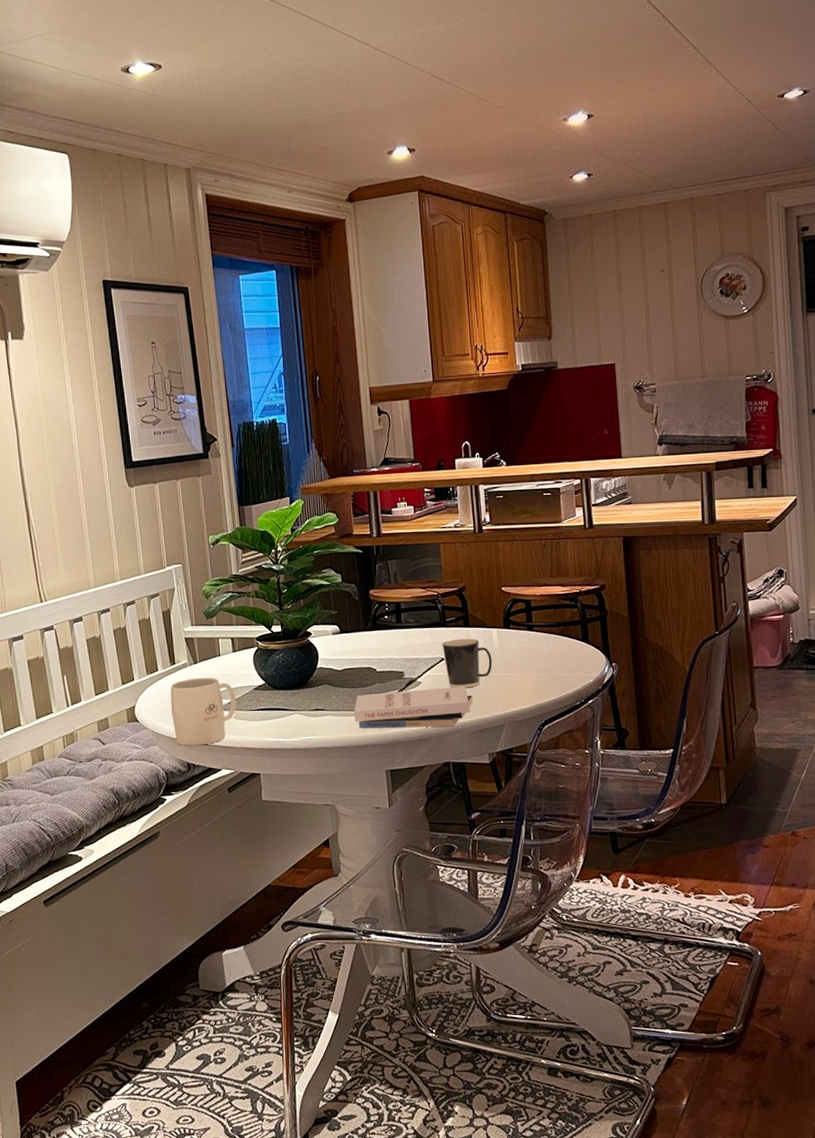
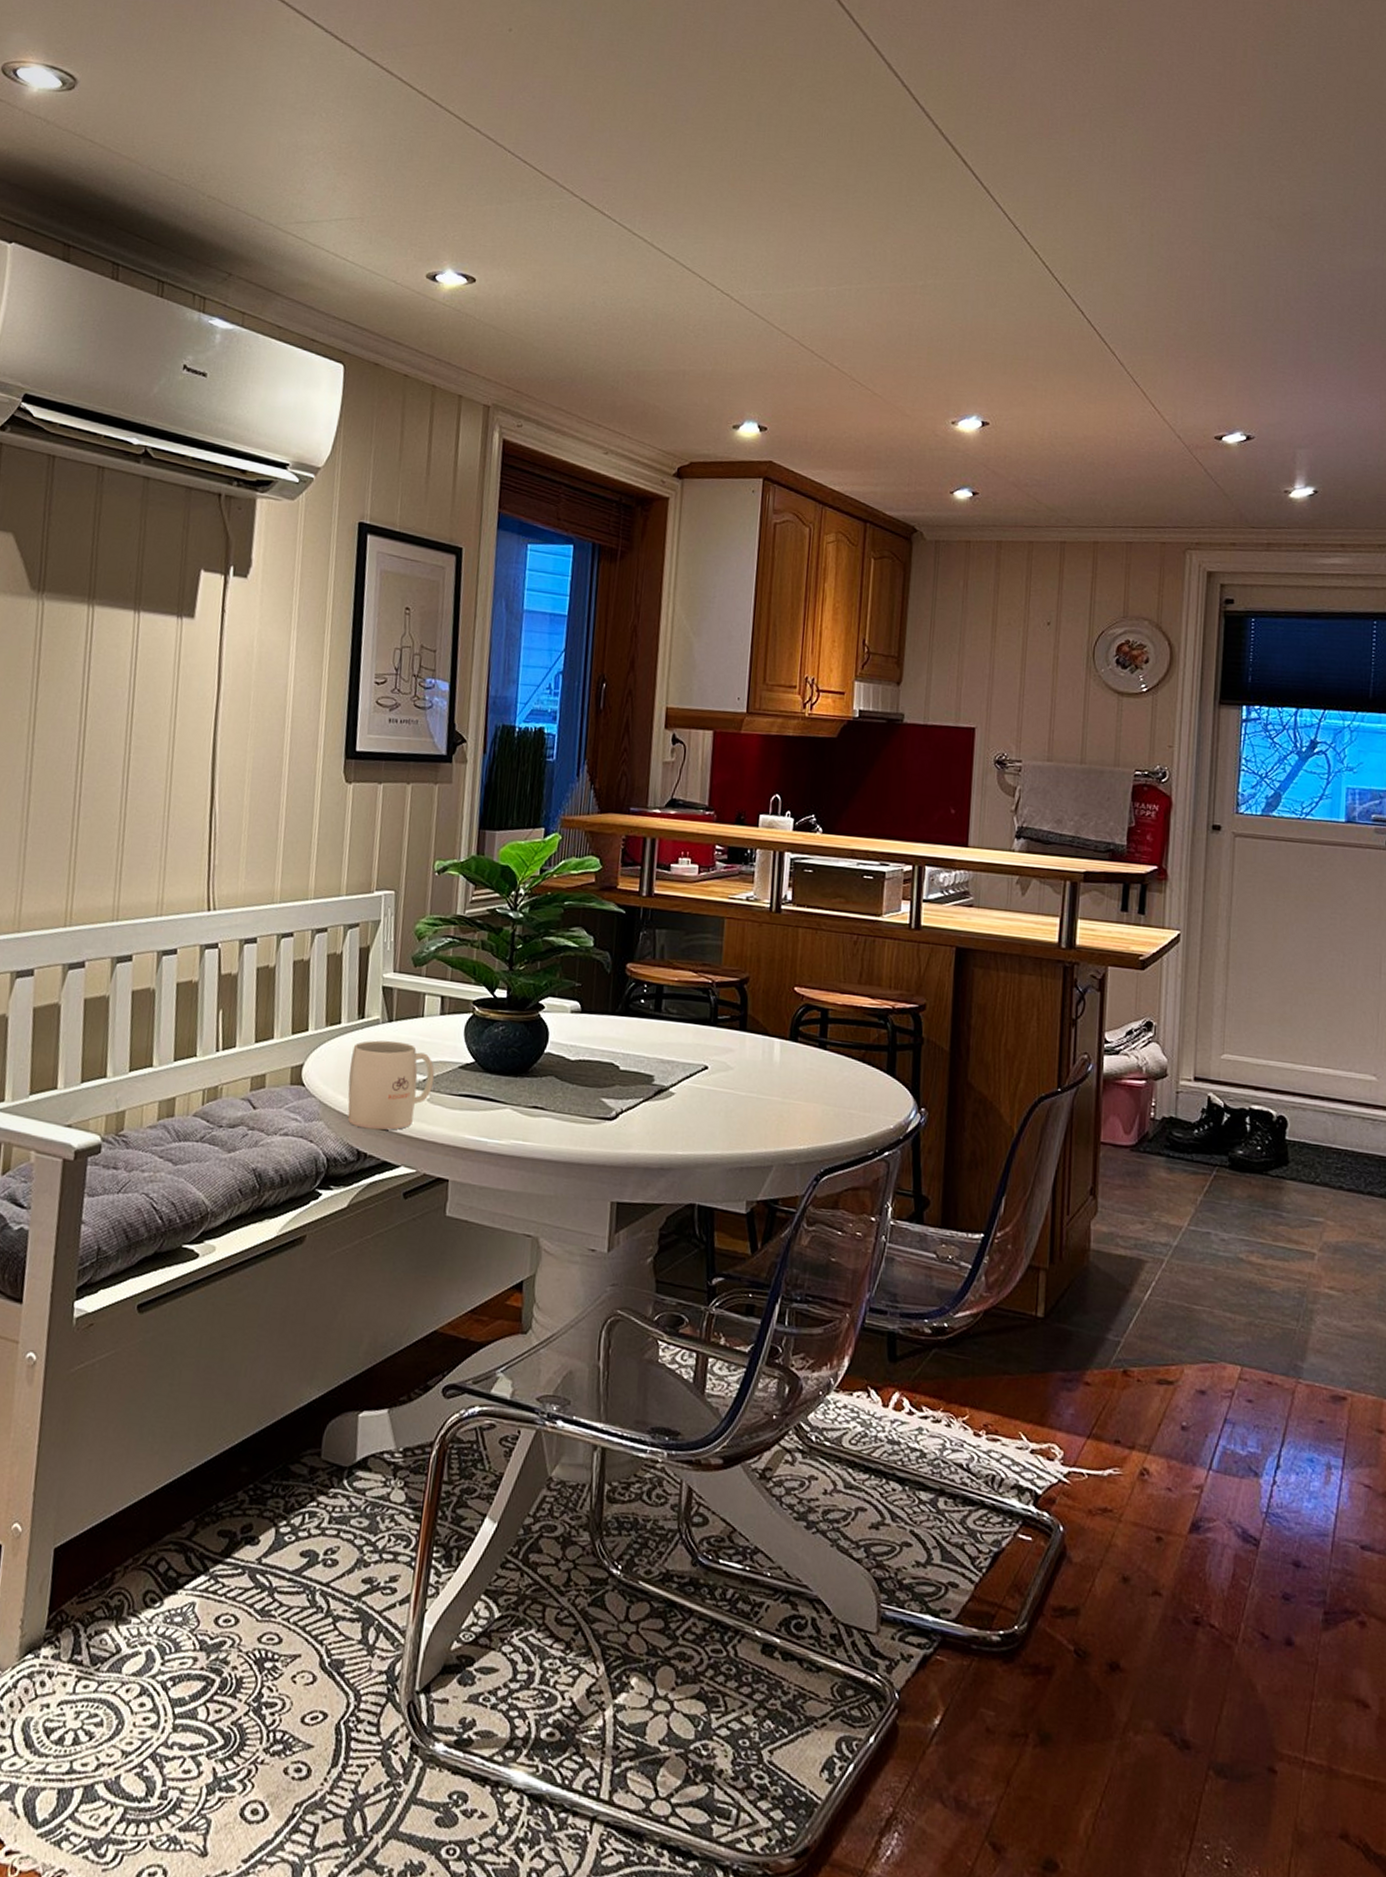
books: present [354,686,473,729] -> none [581,1096,737,1158]
mug: present [442,638,493,688] -> none [707,1044,770,1111]

